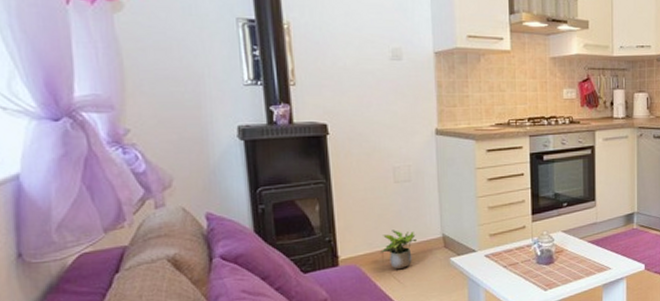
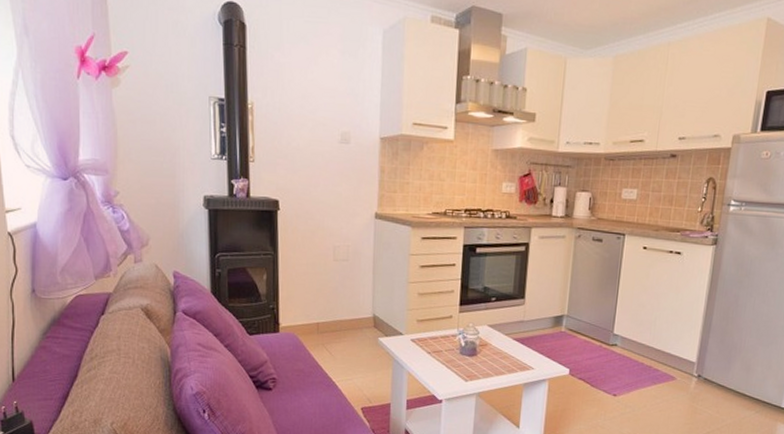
potted plant: present [380,230,418,269] -> none [316,305,350,342]

